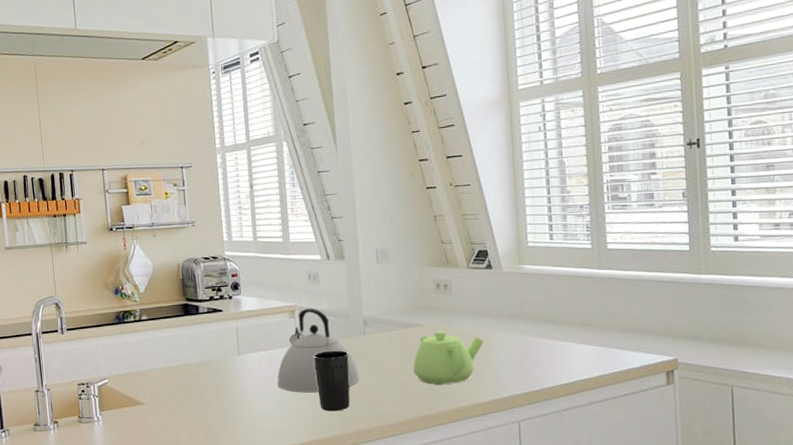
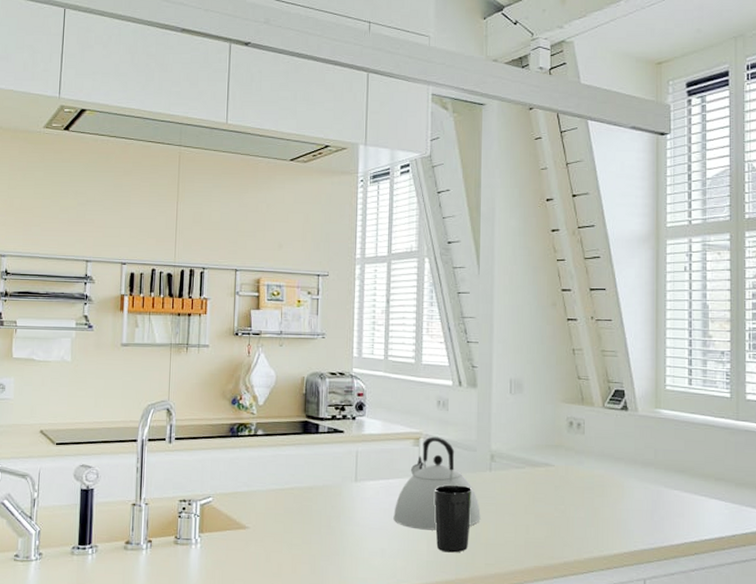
teapot: present [413,331,484,385] -> none [538,473,614,533]

